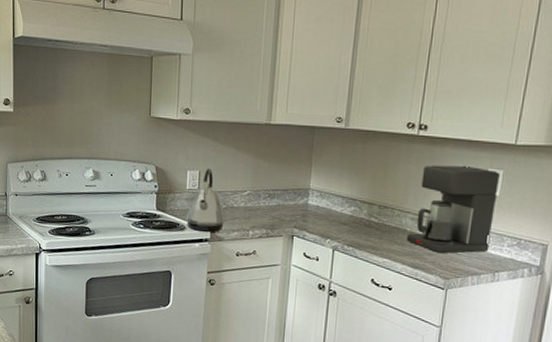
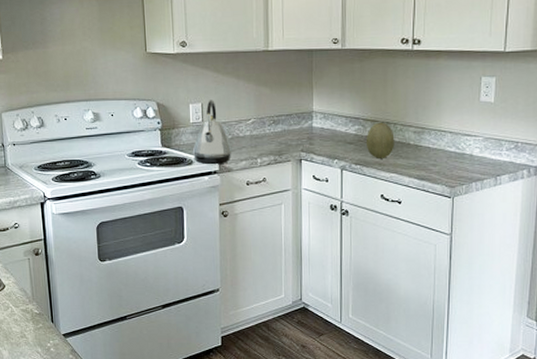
fruit: none [360,205,391,243] -> present [365,122,395,158]
coffee maker: present [406,165,500,253] -> none [411,76,492,162]

